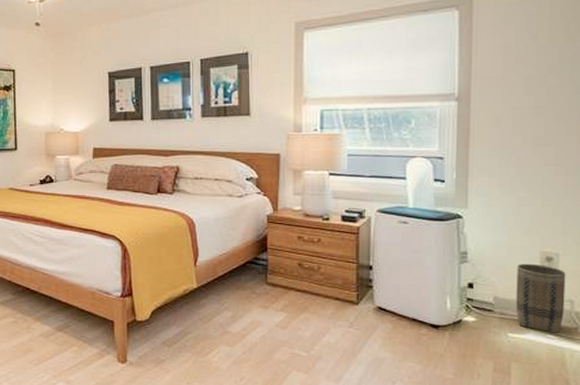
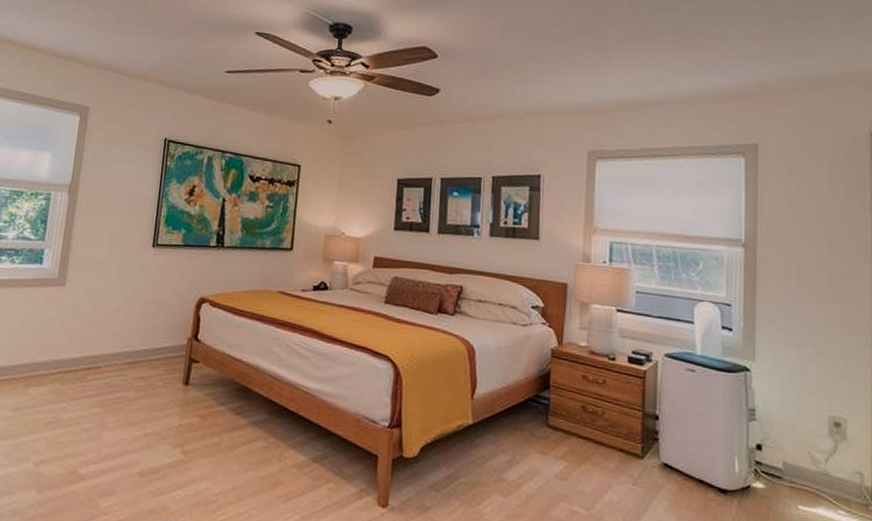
basket: present [516,263,566,334] -> none [805,427,854,511]

